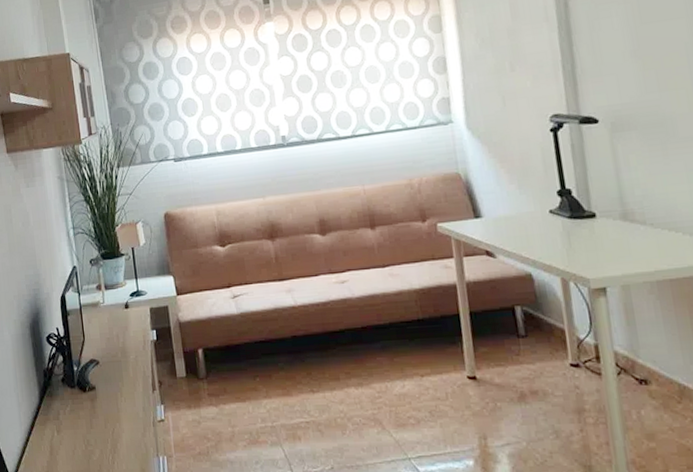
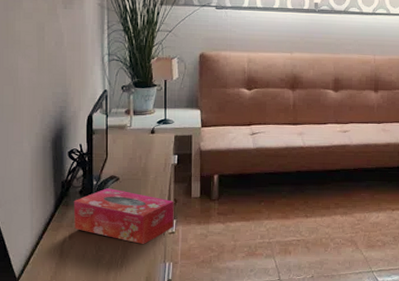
tissue box: none [57,373,163,437] -> present [73,188,174,245]

